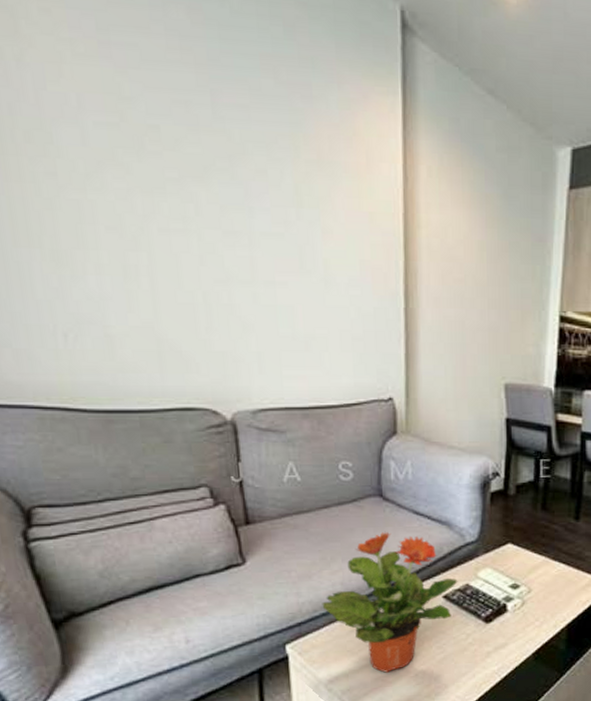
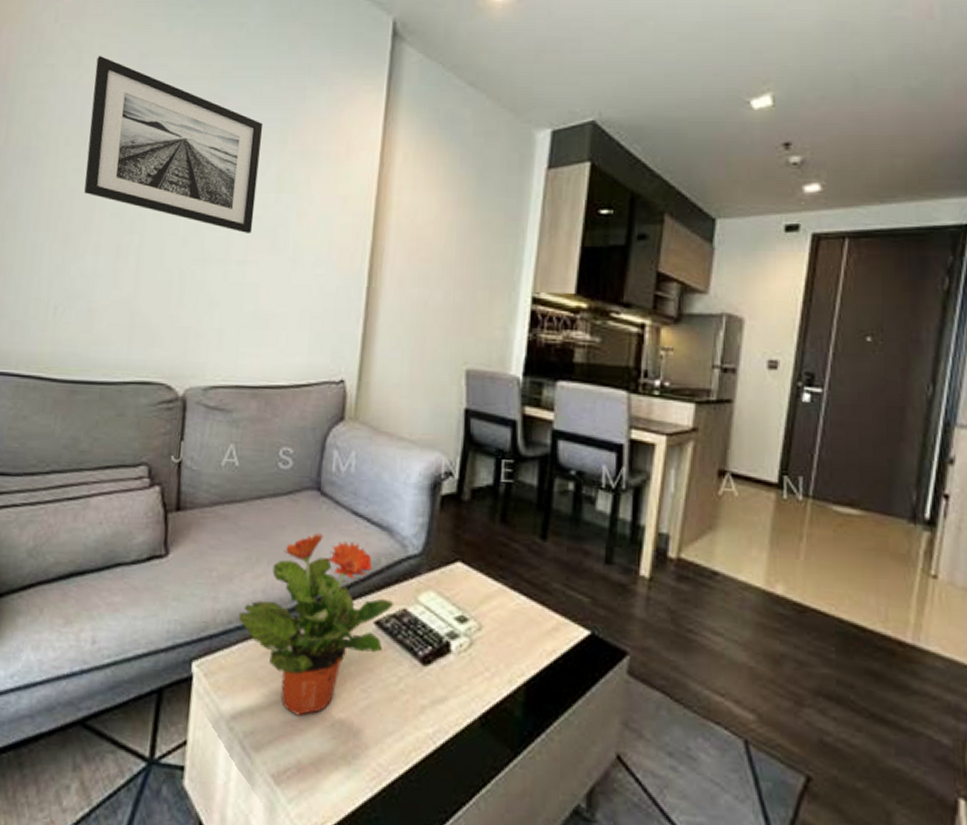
wall art: none [39,25,276,252] -> present [84,56,264,233]

